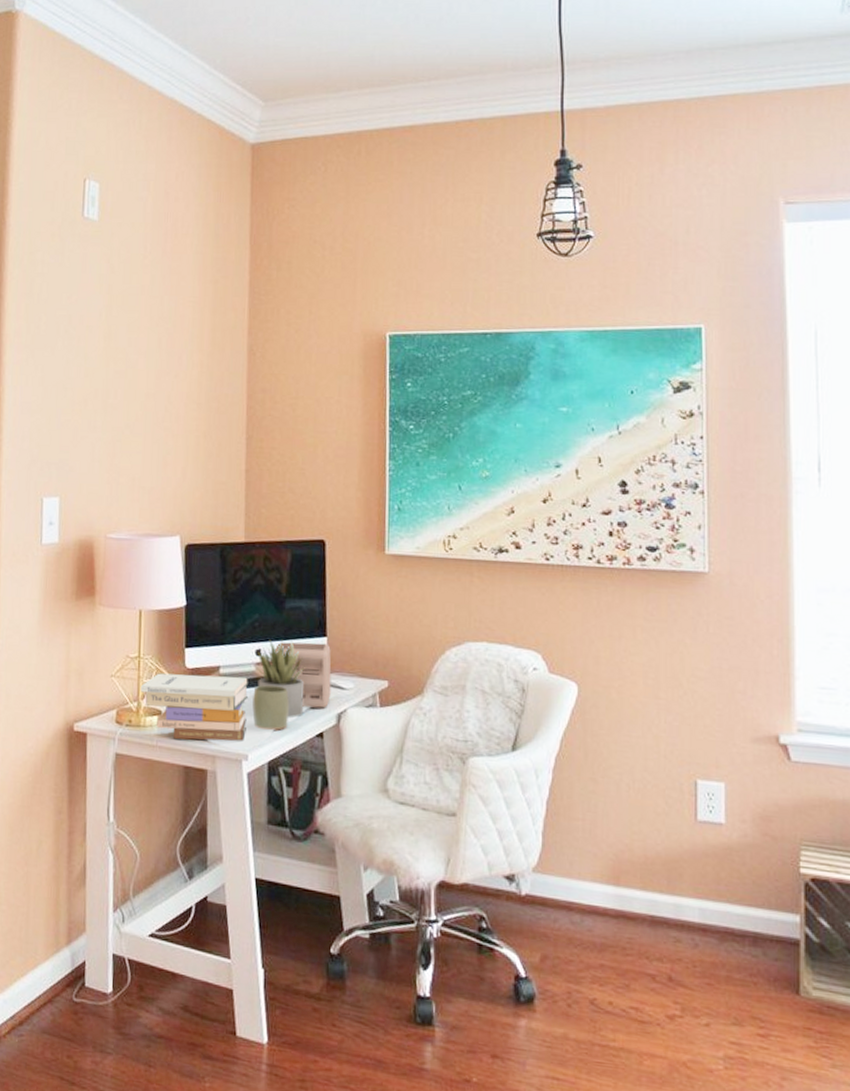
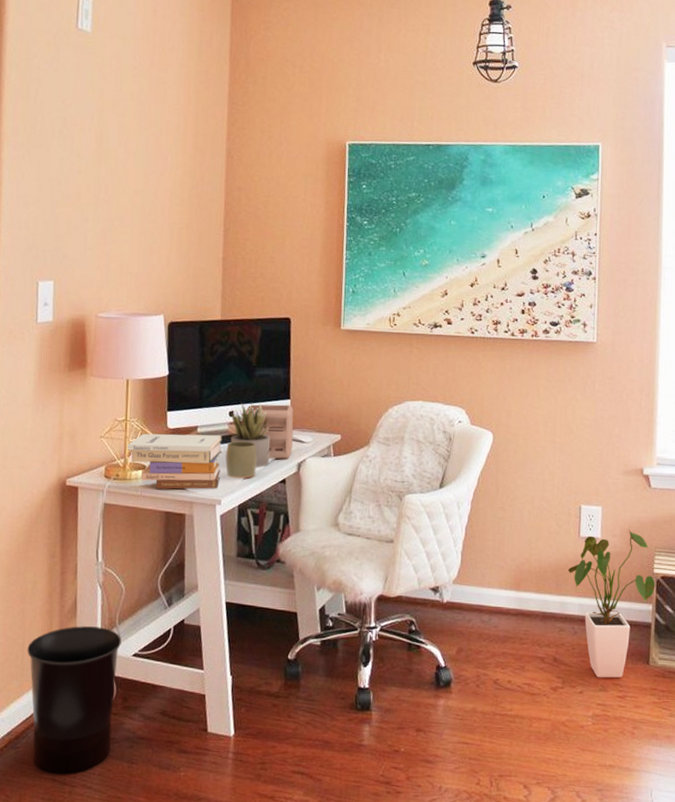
waste bin: none [32,896,136,1072] -> present [27,626,121,773]
house plant: none [682,814,804,1010] -> present [567,529,656,678]

